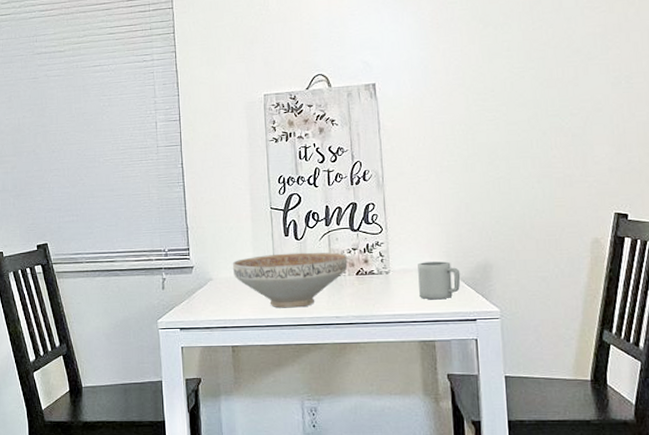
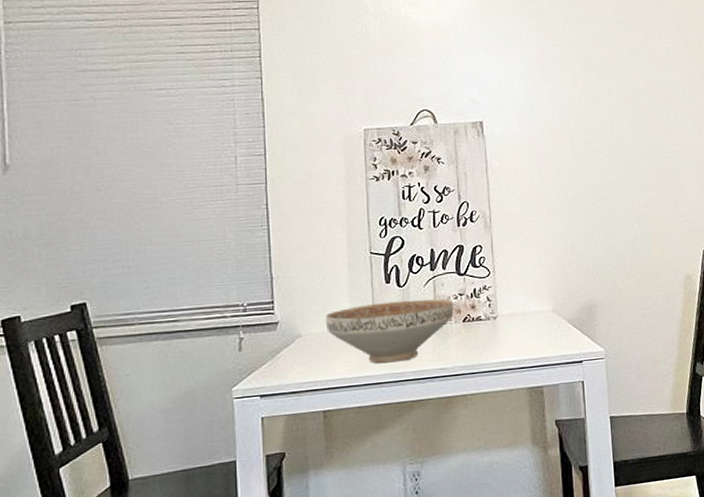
cup: present [418,261,461,300] -> none [525,303,567,344]

